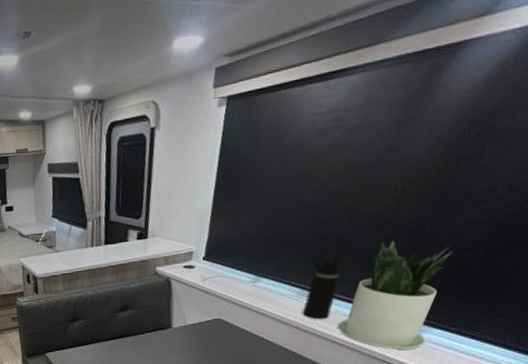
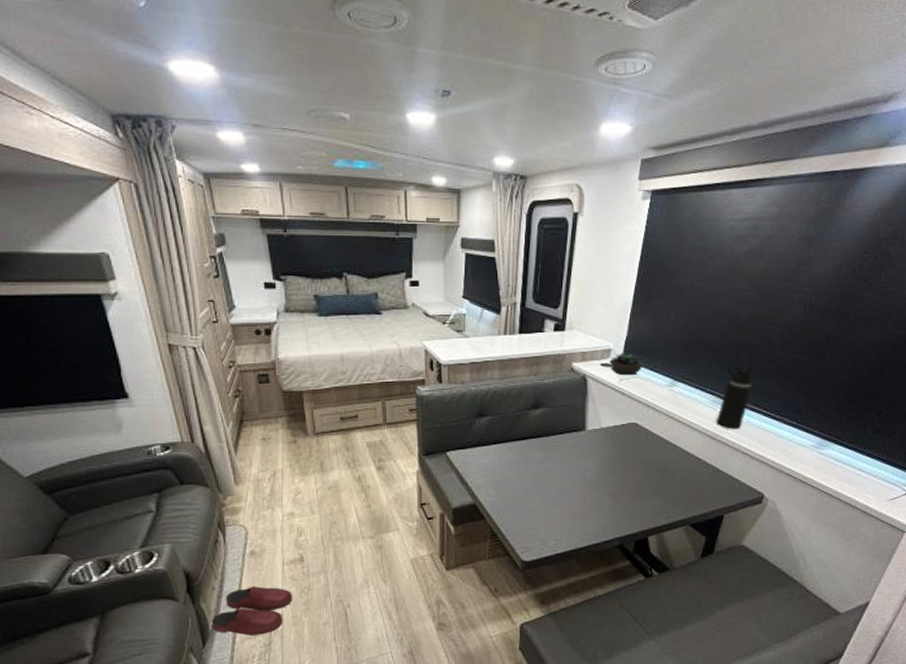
succulent plant: none [192,254,225,275] -> present [609,353,643,374]
planter: present [336,240,453,350] -> none [748,353,853,465]

